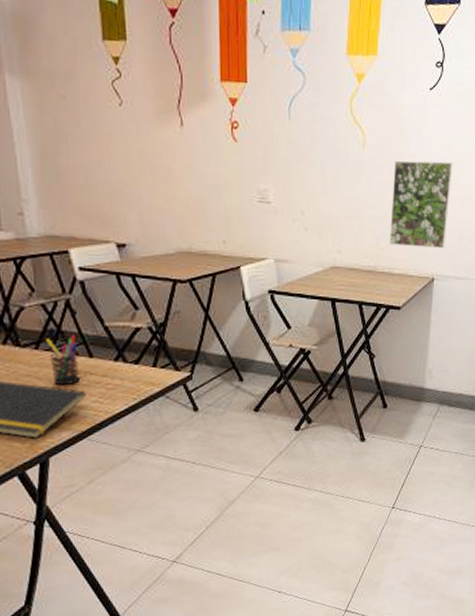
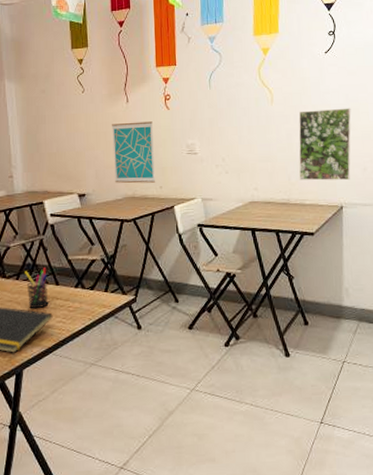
wall art: none [161,153,219,236] -> present [112,121,156,184]

